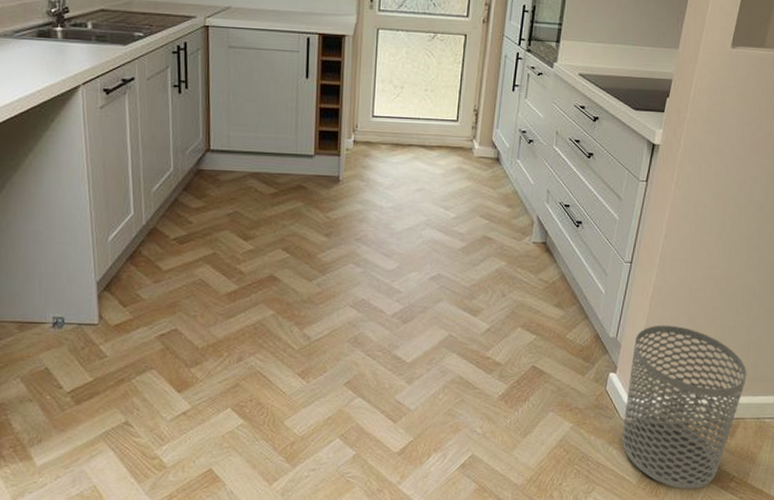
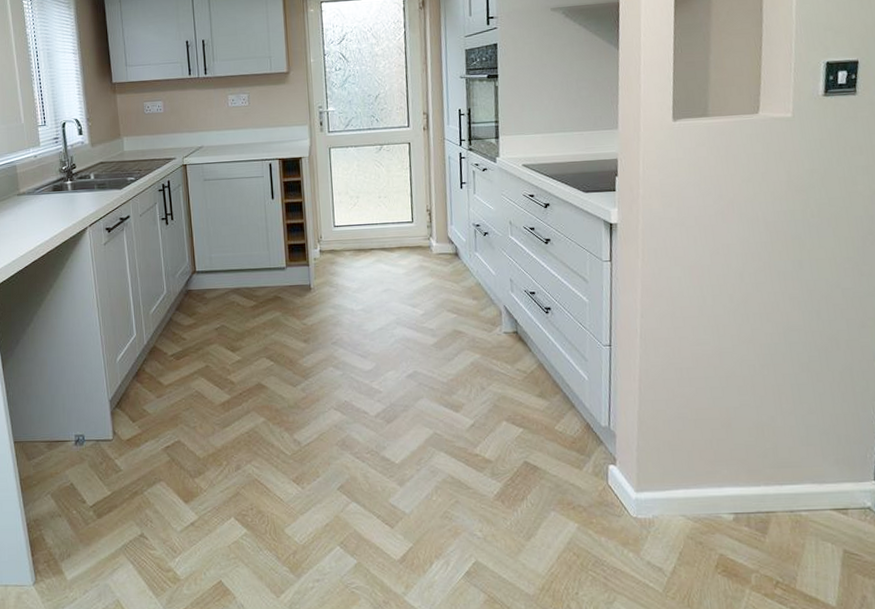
waste bin: present [622,325,747,490] -> none [630,409,768,598]

